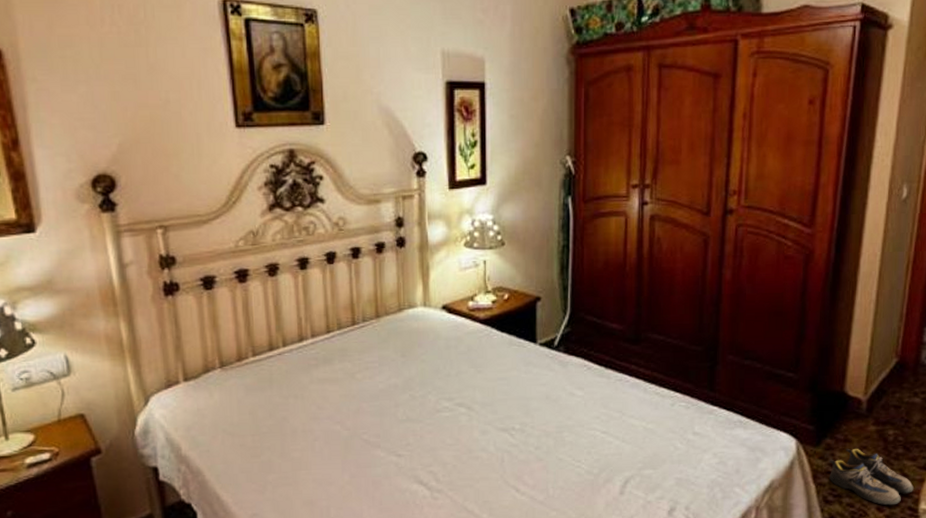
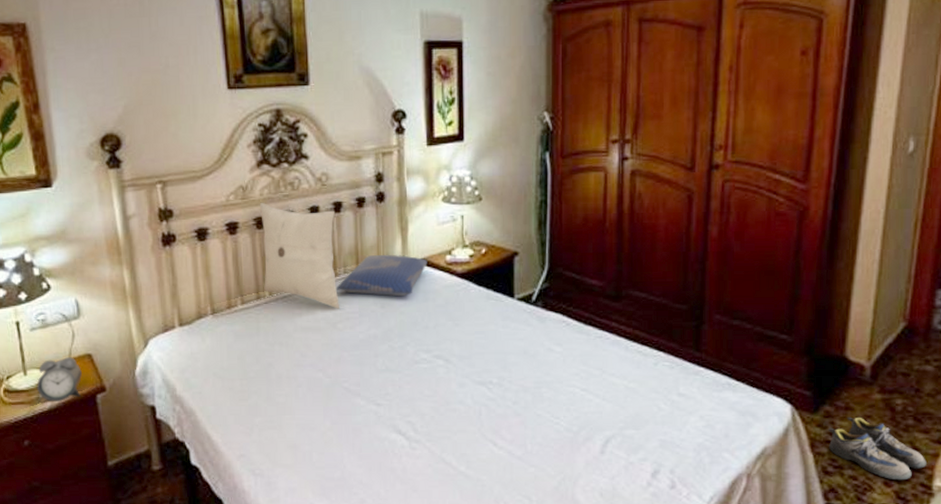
alarm clock: none [20,418,74,471] -> present [36,357,82,405]
cushion: none [271,248,358,359] -> present [259,202,339,309]
cushion: none [355,301,449,345] -> present [336,254,427,297]

